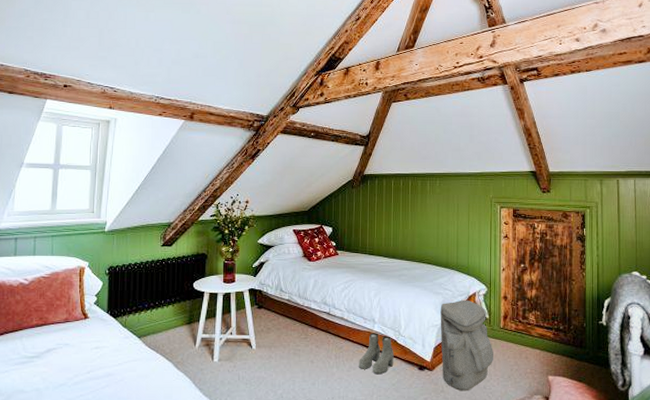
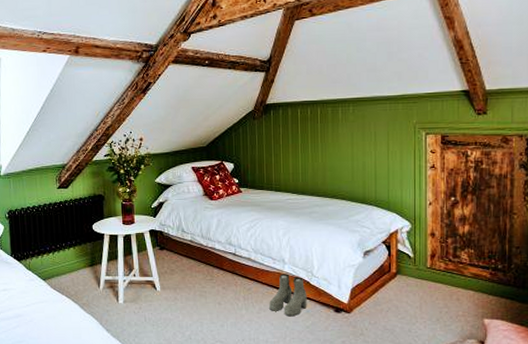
backpack: present [440,299,493,392] -> none [357,237,419,335]

